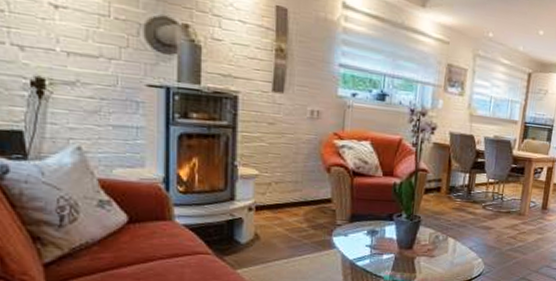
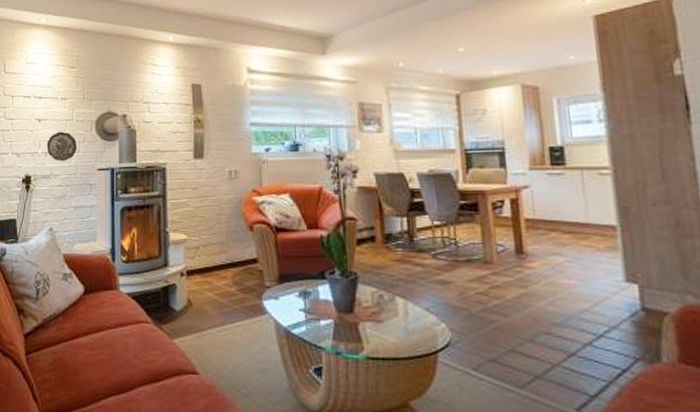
decorative plate: none [68,27,116,68] -> present [46,131,77,162]

